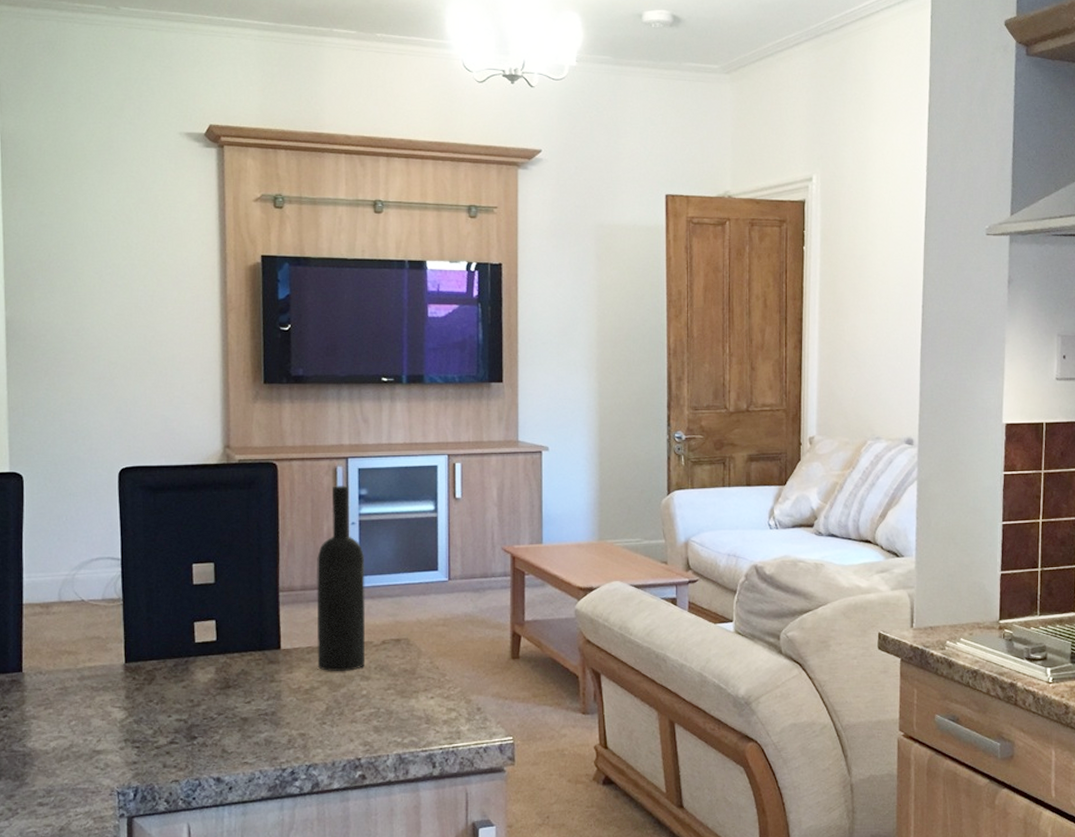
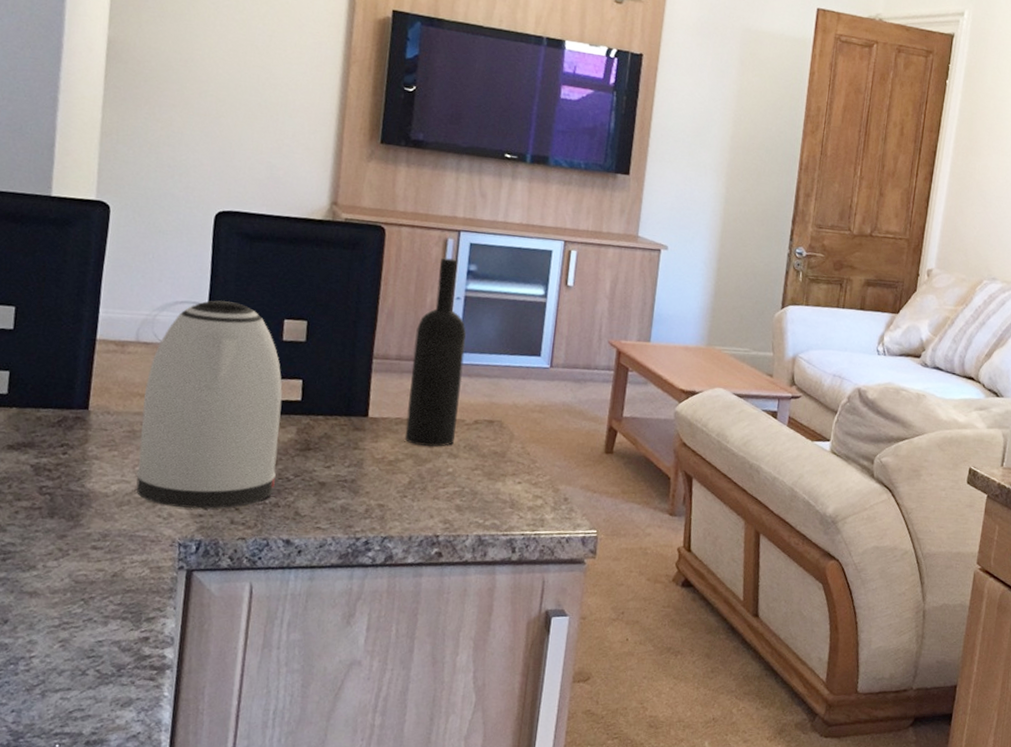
kettle: none [71,553,200,756] -> present [136,300,282,509]

